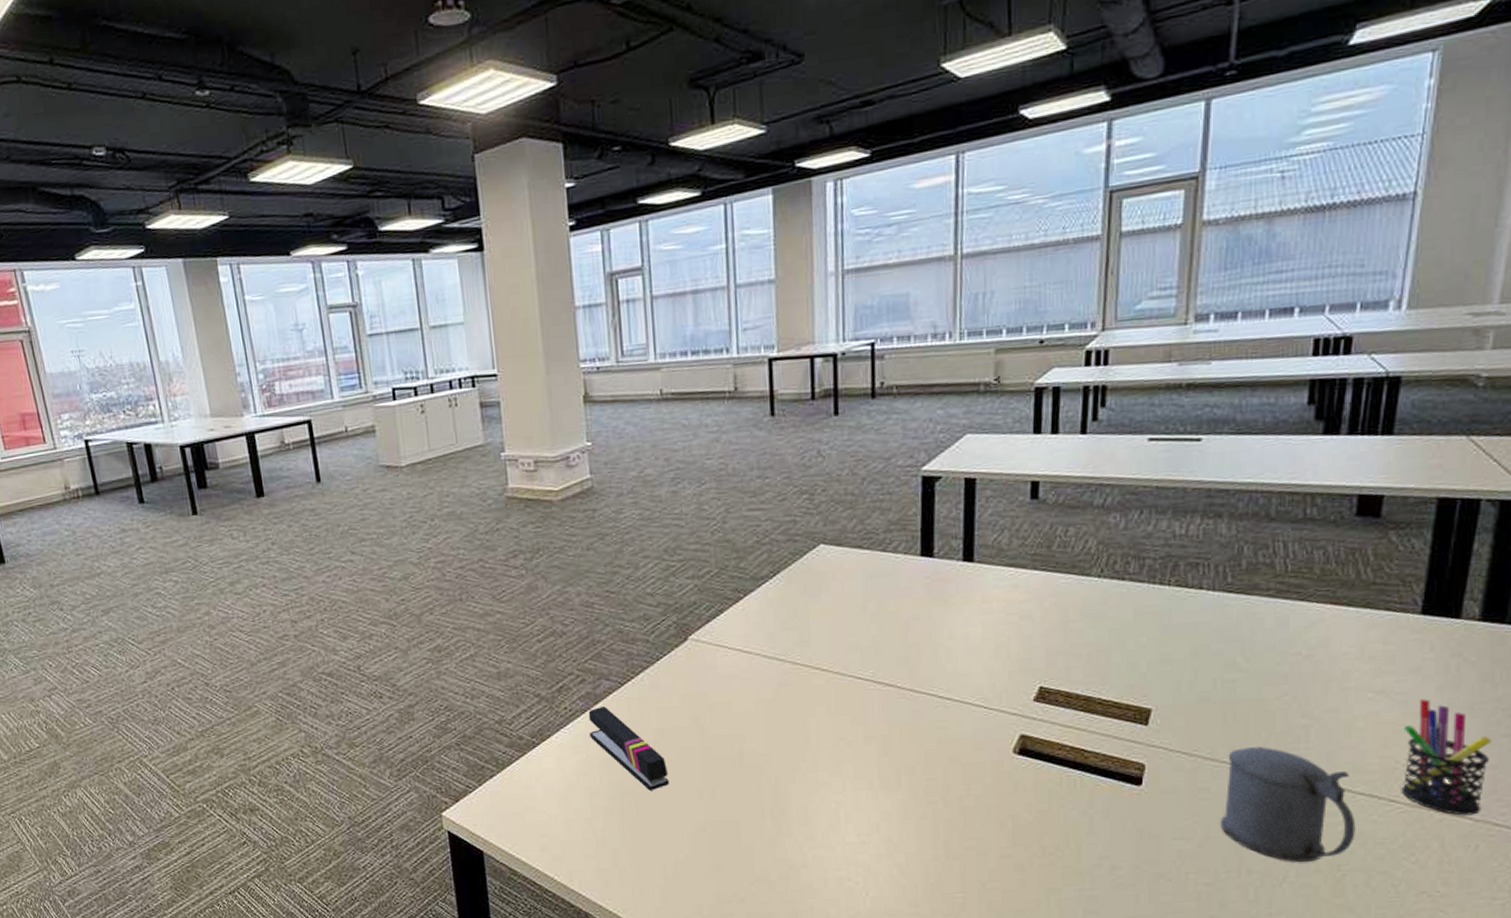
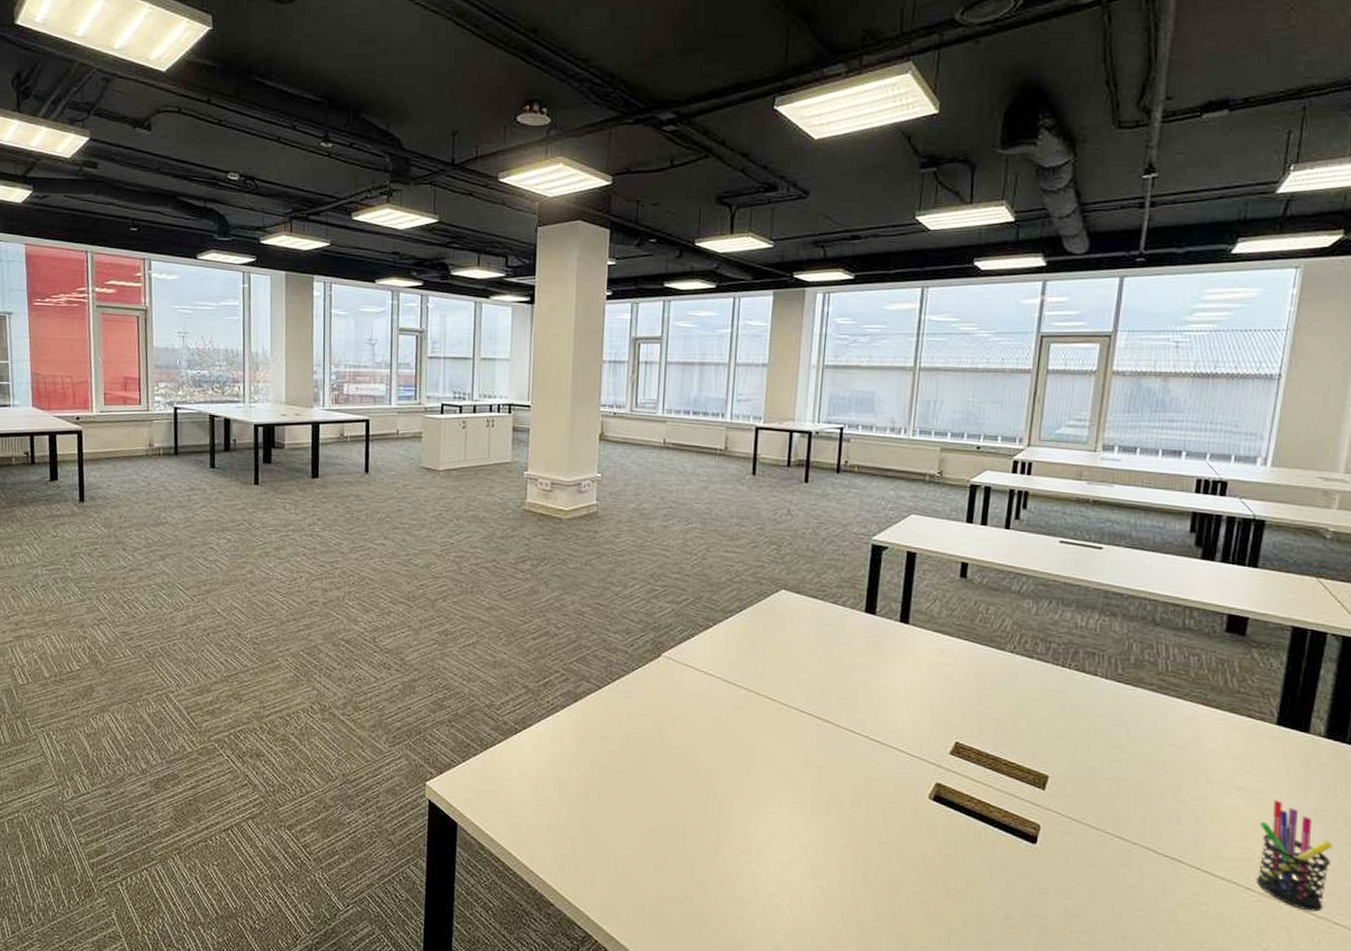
stapler: present [588,706,669,790] -> none [565,705,630,788]
beer stein: present [1221,747,1356,863] -> none [1102,822,1217,936]

